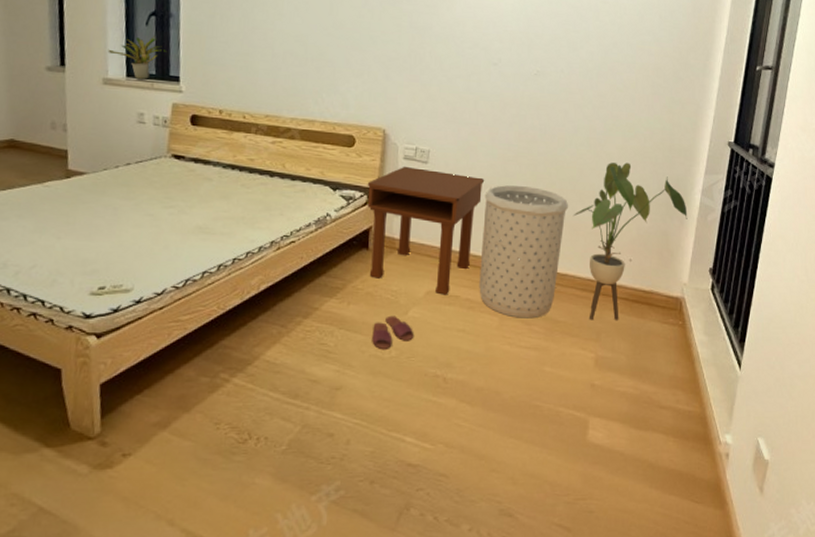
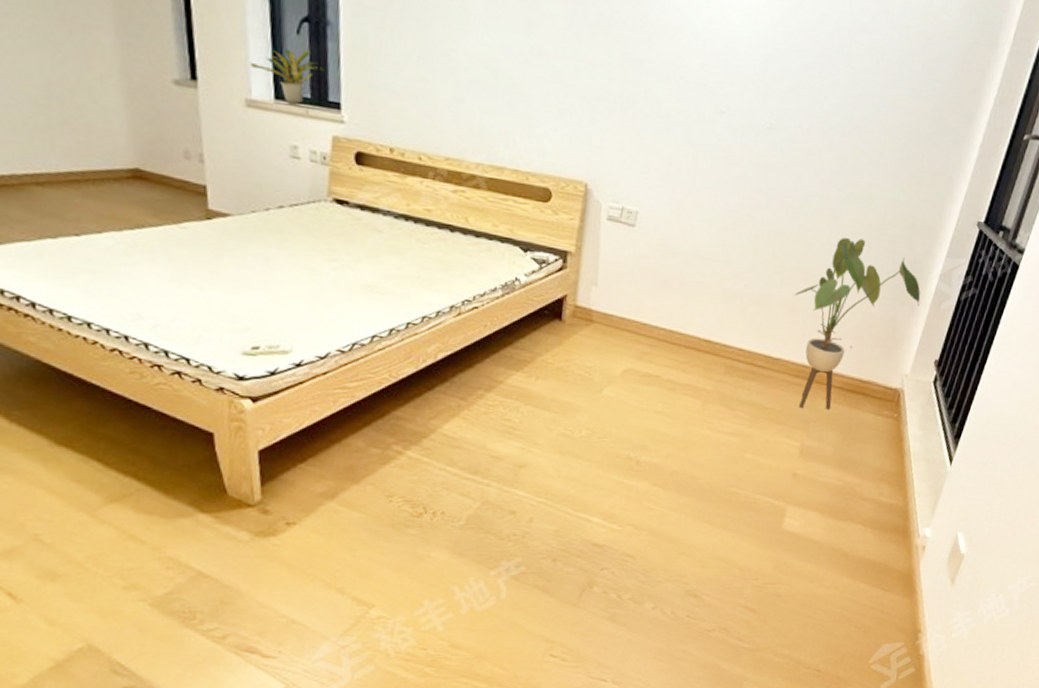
nightstand: present [367,167,484,295] -> none [561,229,698,375]
slippers: present [372,315,413,349] -> none [561,393,607,428]
laundry basket: present [479,185,568,319] -> none [682,256,790,404]

